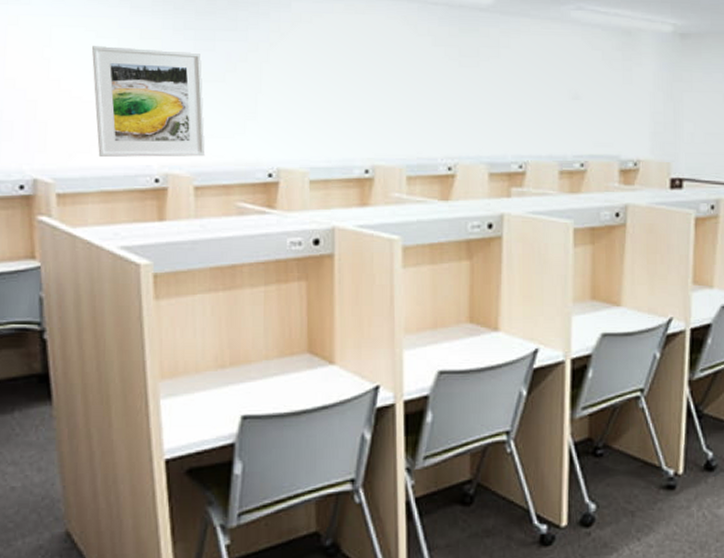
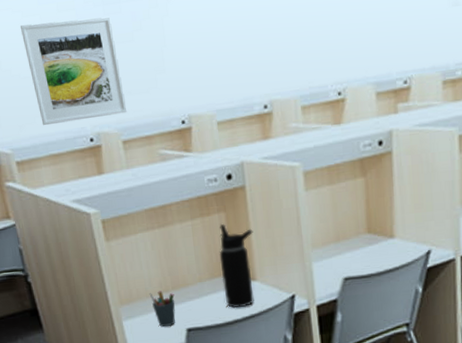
pen holder: none [200,366,232,412] -> present [149,291,176,327]
water bottle: none [293,294,338,396] -> present [219,223,254,309]

